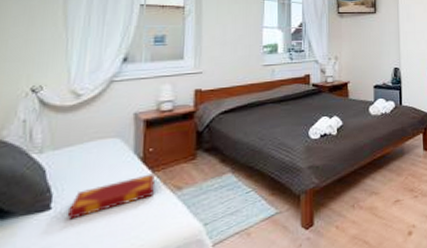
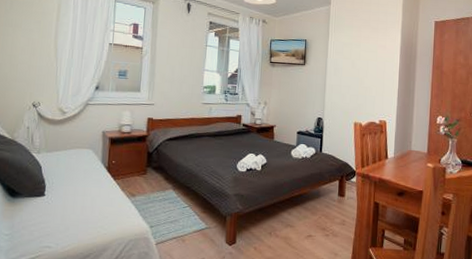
hardback book: present [67,173,156,220] -> none [55,180,117,206]

